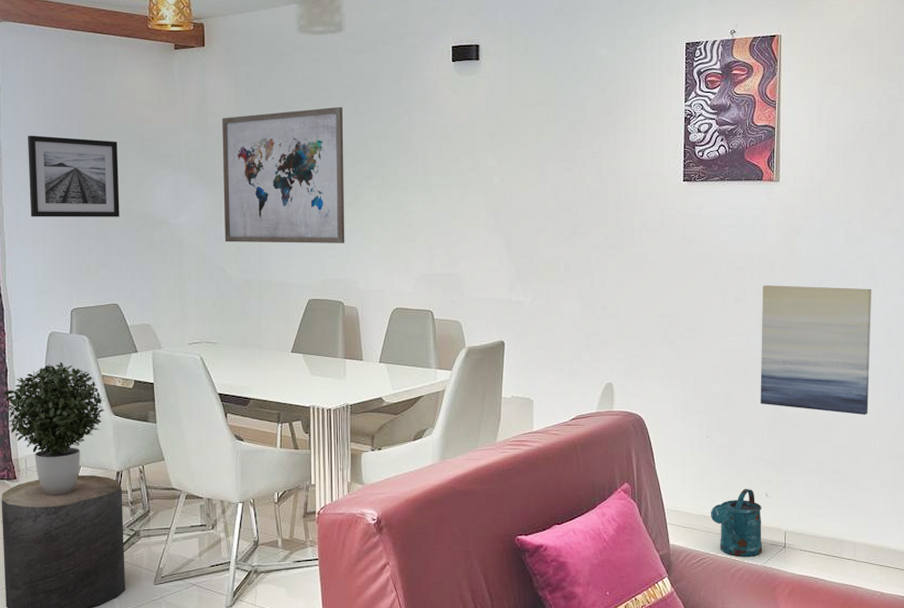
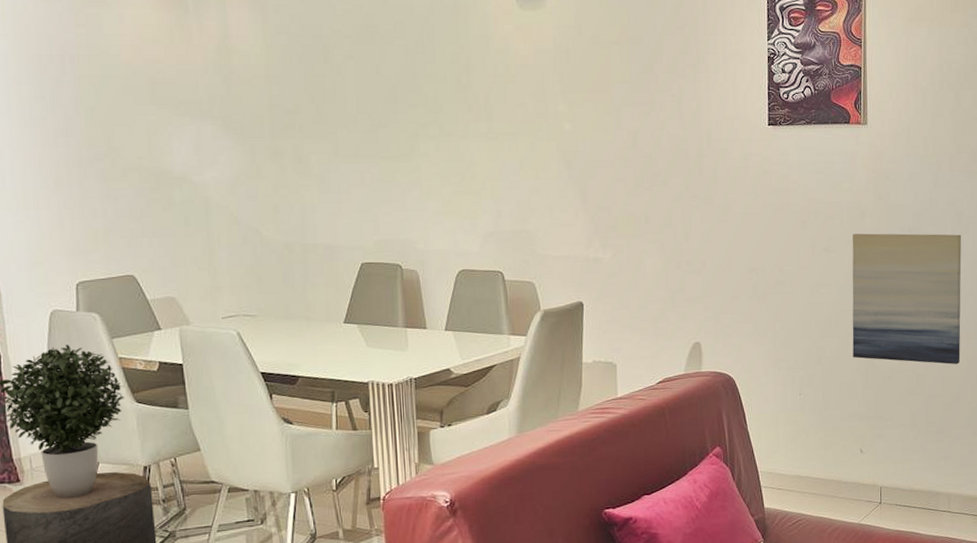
wall art: present [27,135,120,217] -> none [8,79,130,177]
wall art: present [222,106,345,243] -> none [249,45,400,201]
watering can: present [710,489,762,556] -> none [805,446,858,516]

